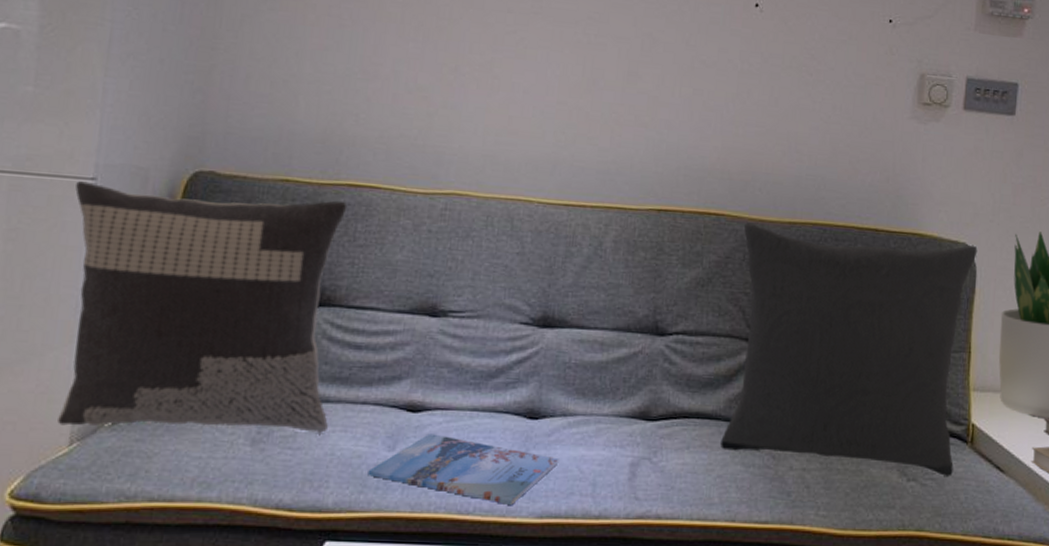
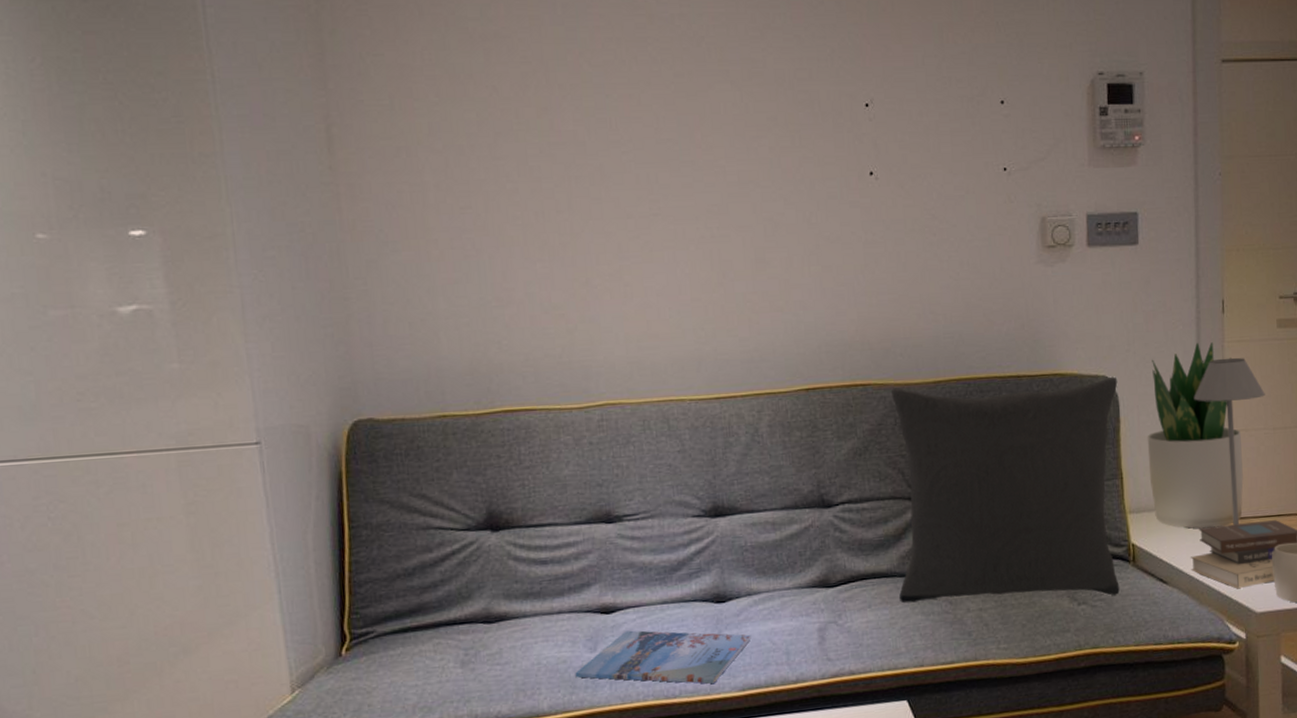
pillow: present [56,181,348,433] -> none [242,427,531,677]

